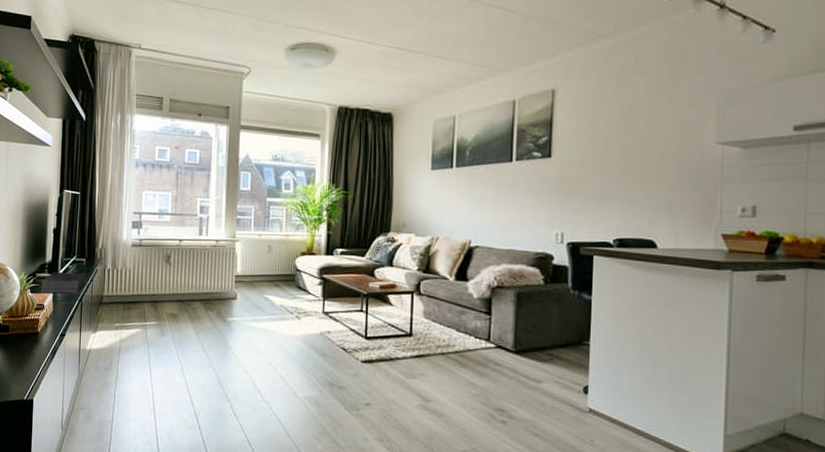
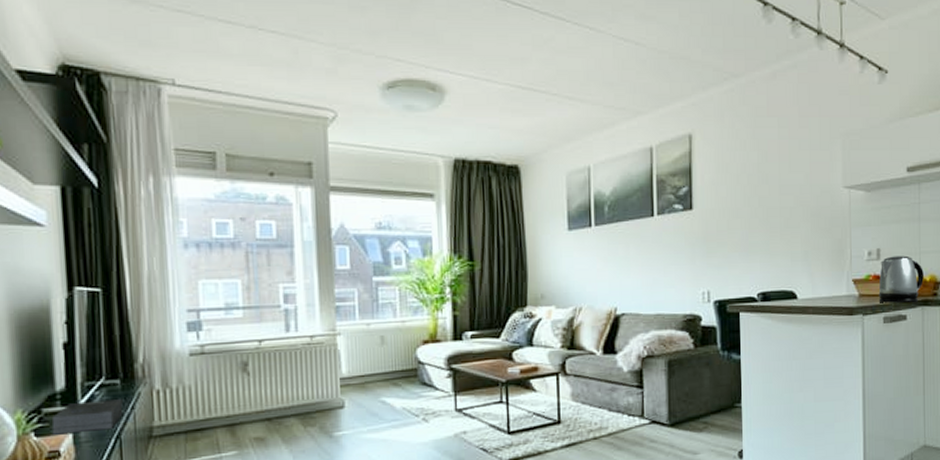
kettle: none [752,214,811,265] -> present [878,255,925,304]

